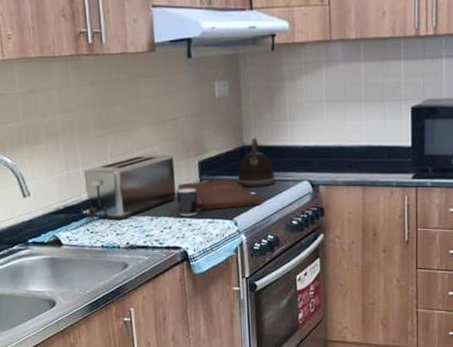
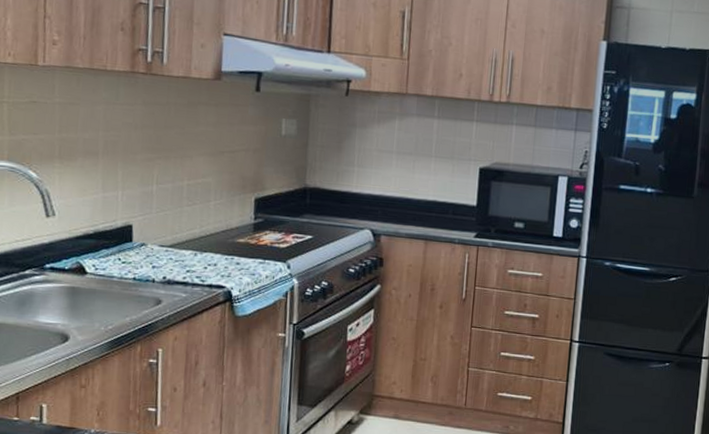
toaster: present [82,154,176,220] -> none [115,183,229,252]
mug: present [176,188,205,217] -> none [226,224,258,255]
cutting board: present [177,179,262,210] -> none [228,219,320,250]
kettle: present [237,137,275,187] -> none [295,179,336,231]

